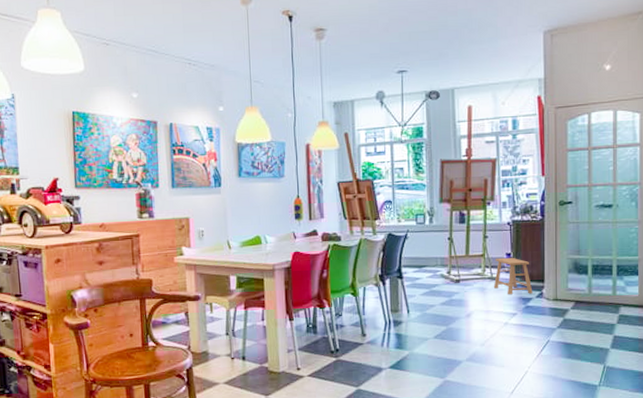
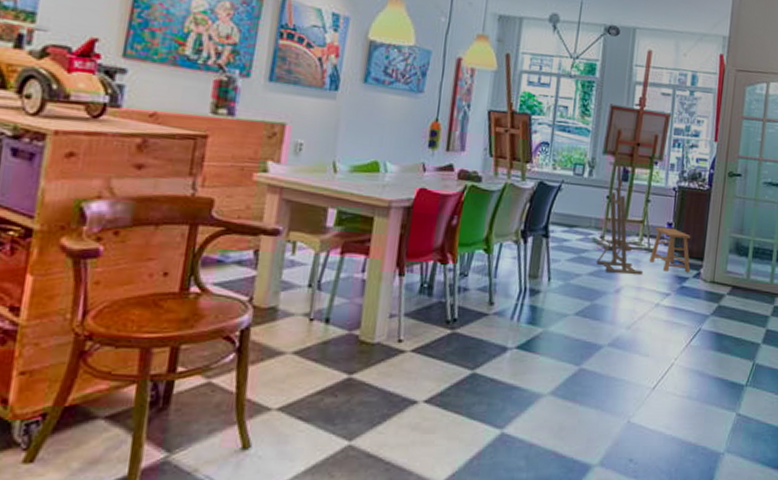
easel: none [446,202,489,301] -> present [596,155,642,274]

